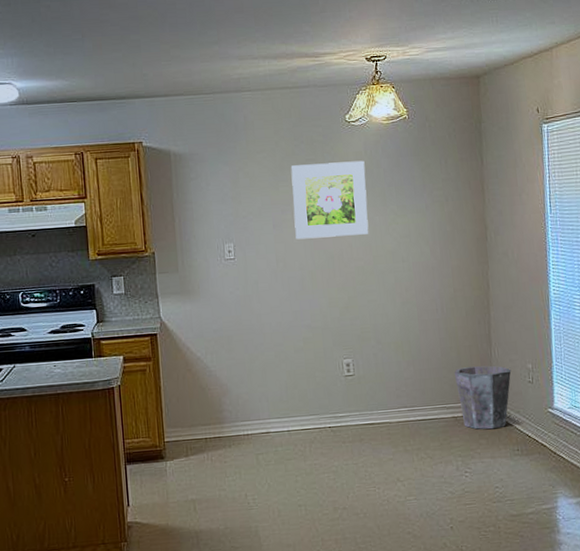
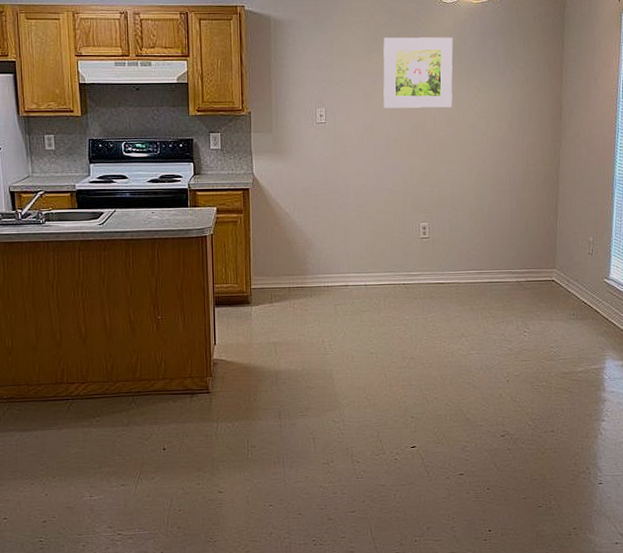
waste bin: present [455,365,512,430] -> none [522,235,574,295]

